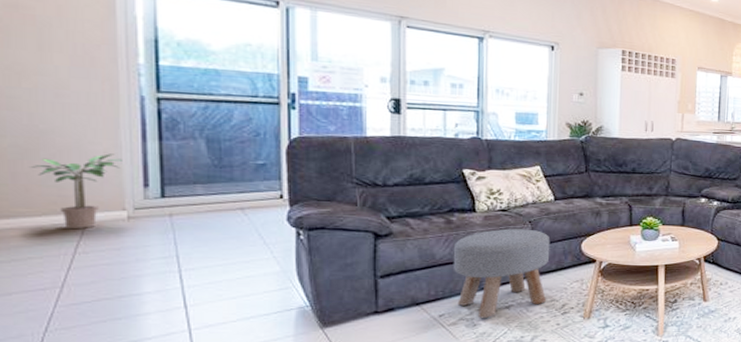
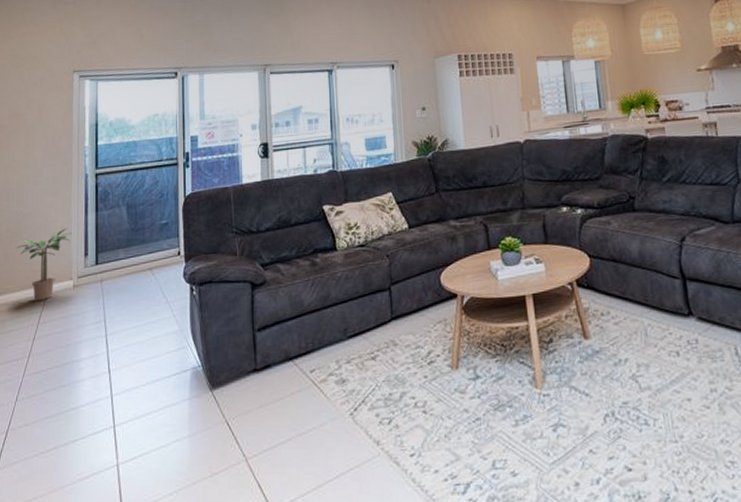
ottoman: present [453,228,551,319] -> none [319,264,411,374]

